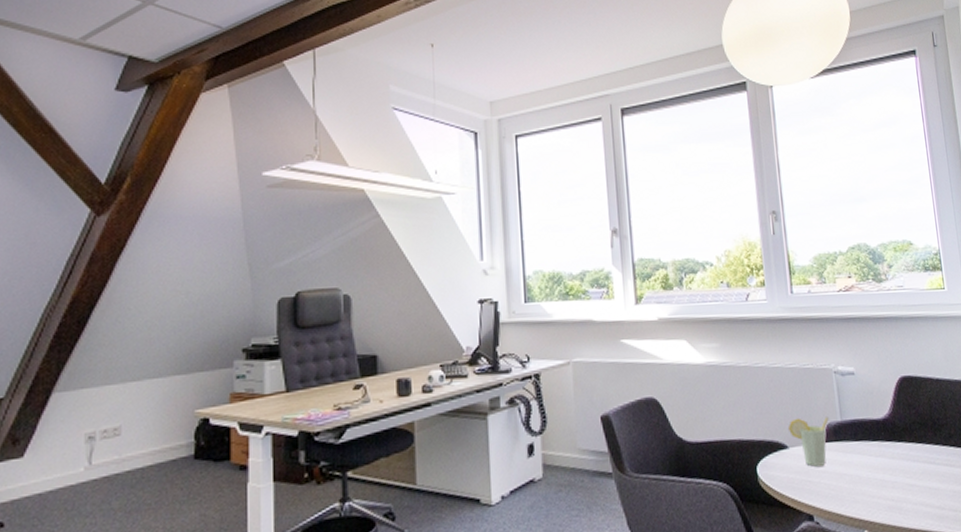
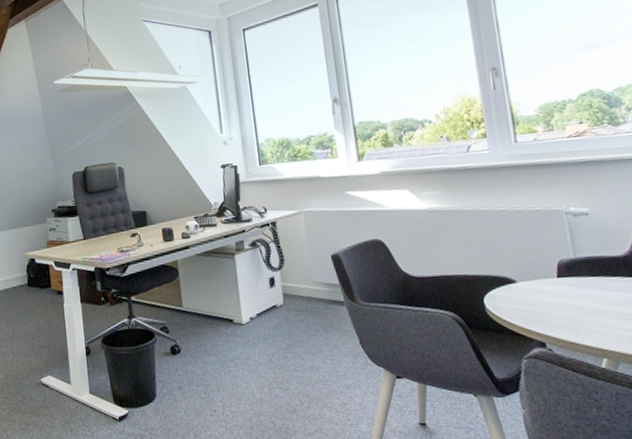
cup: present [789,417,829,467] -> none [516,254,561,299]

